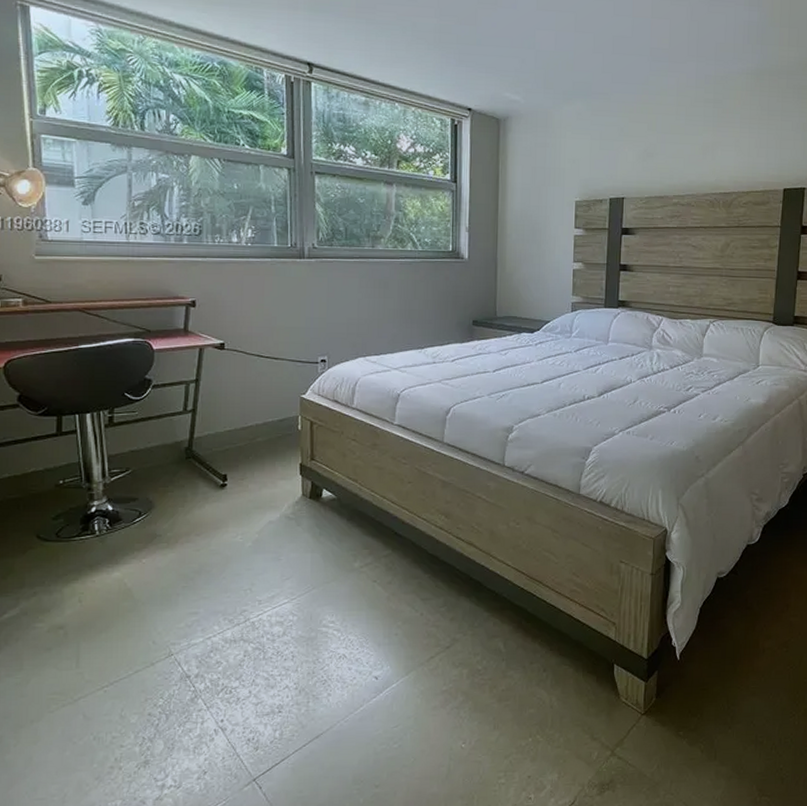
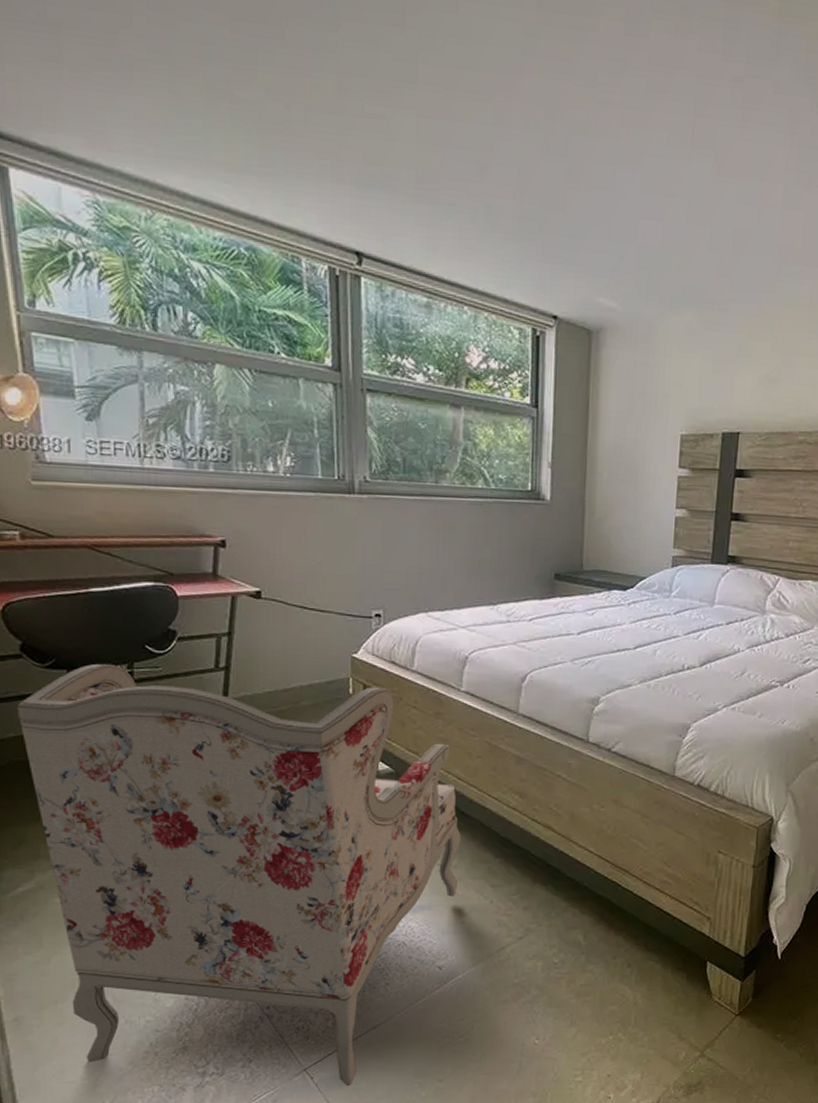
armchair: none [11,410,395,795] -> present [16,663,461,1087]

